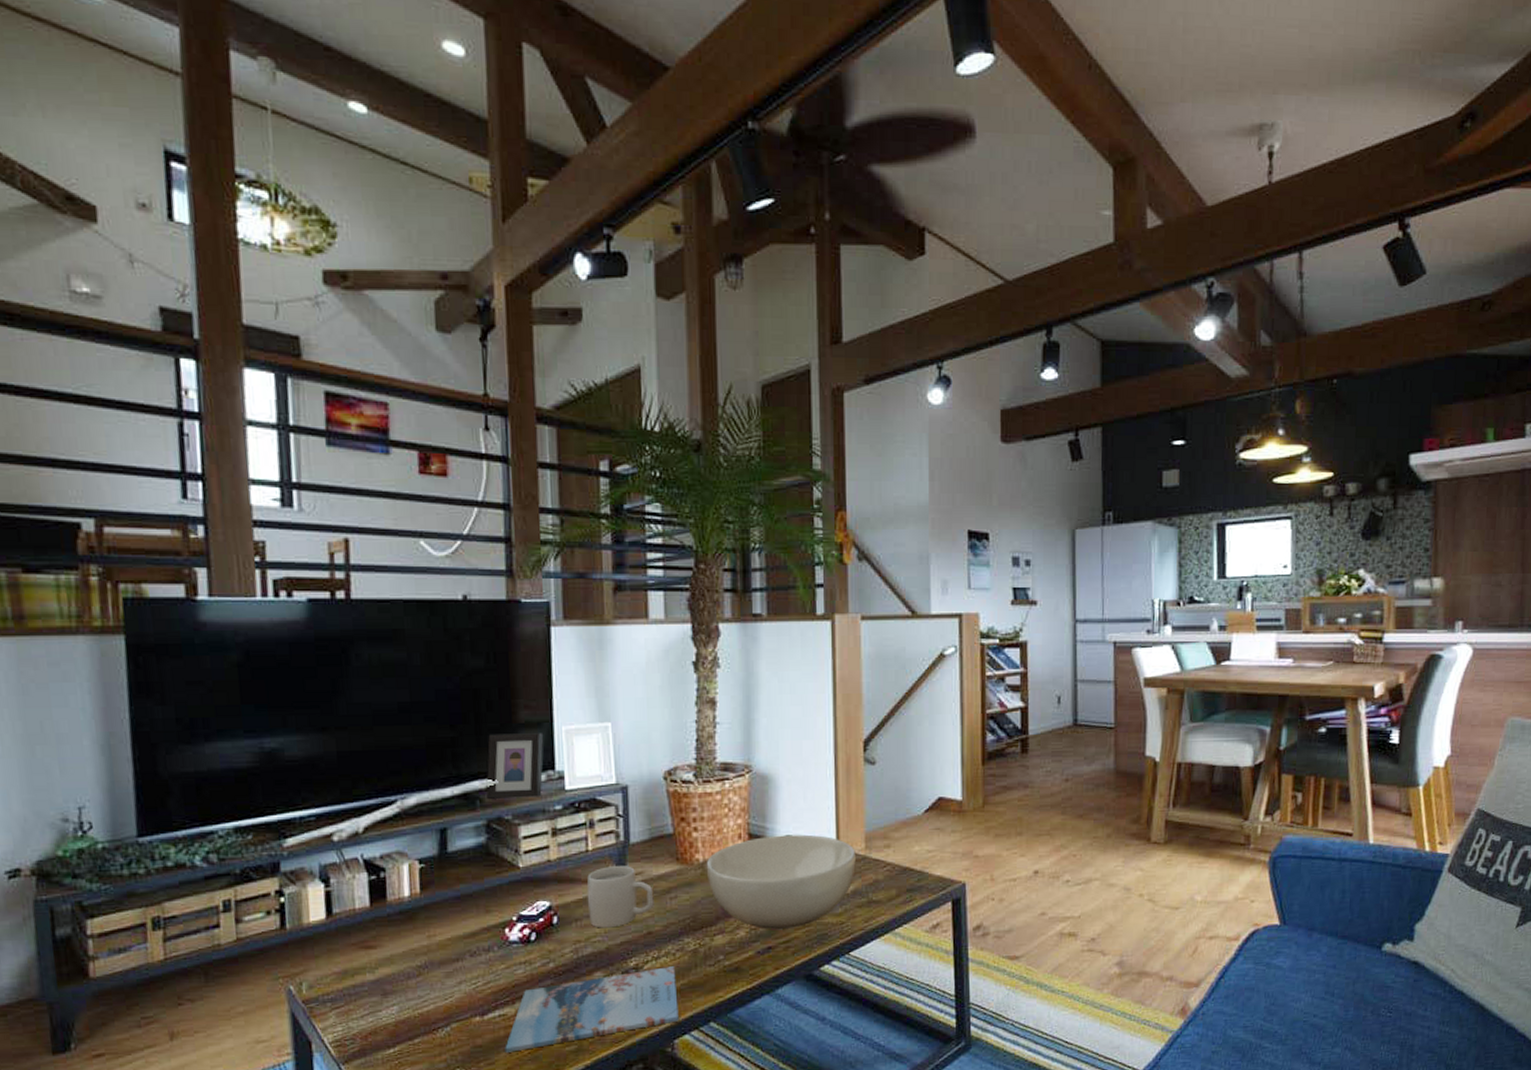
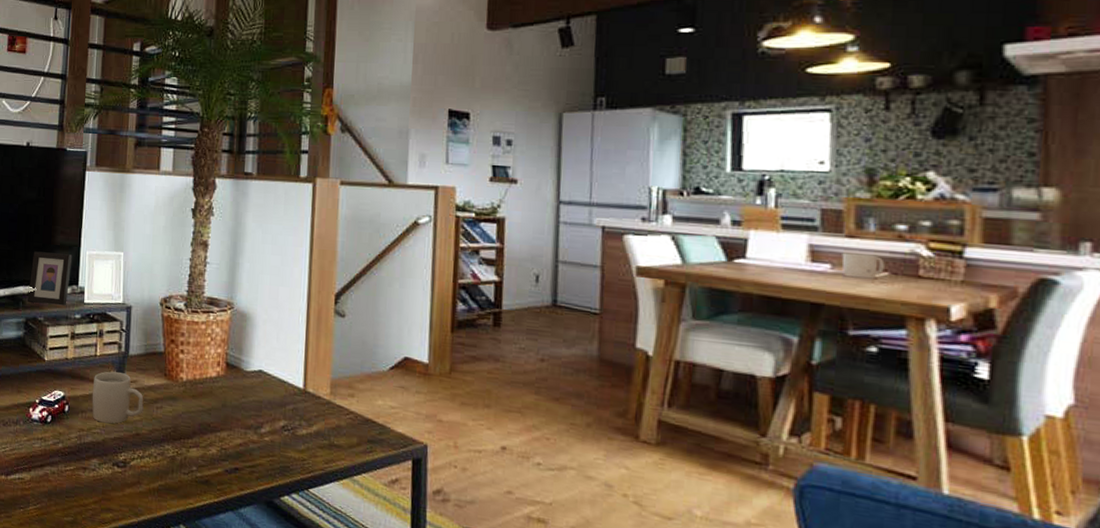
magazine: present [505,966,679,1053] -> none [20,461,156,517]
bowl: present [706,834,856,929] -> none [188,367,321,455]
mug: none [1300,647,1330,670] -> present [841,252,885,281]

